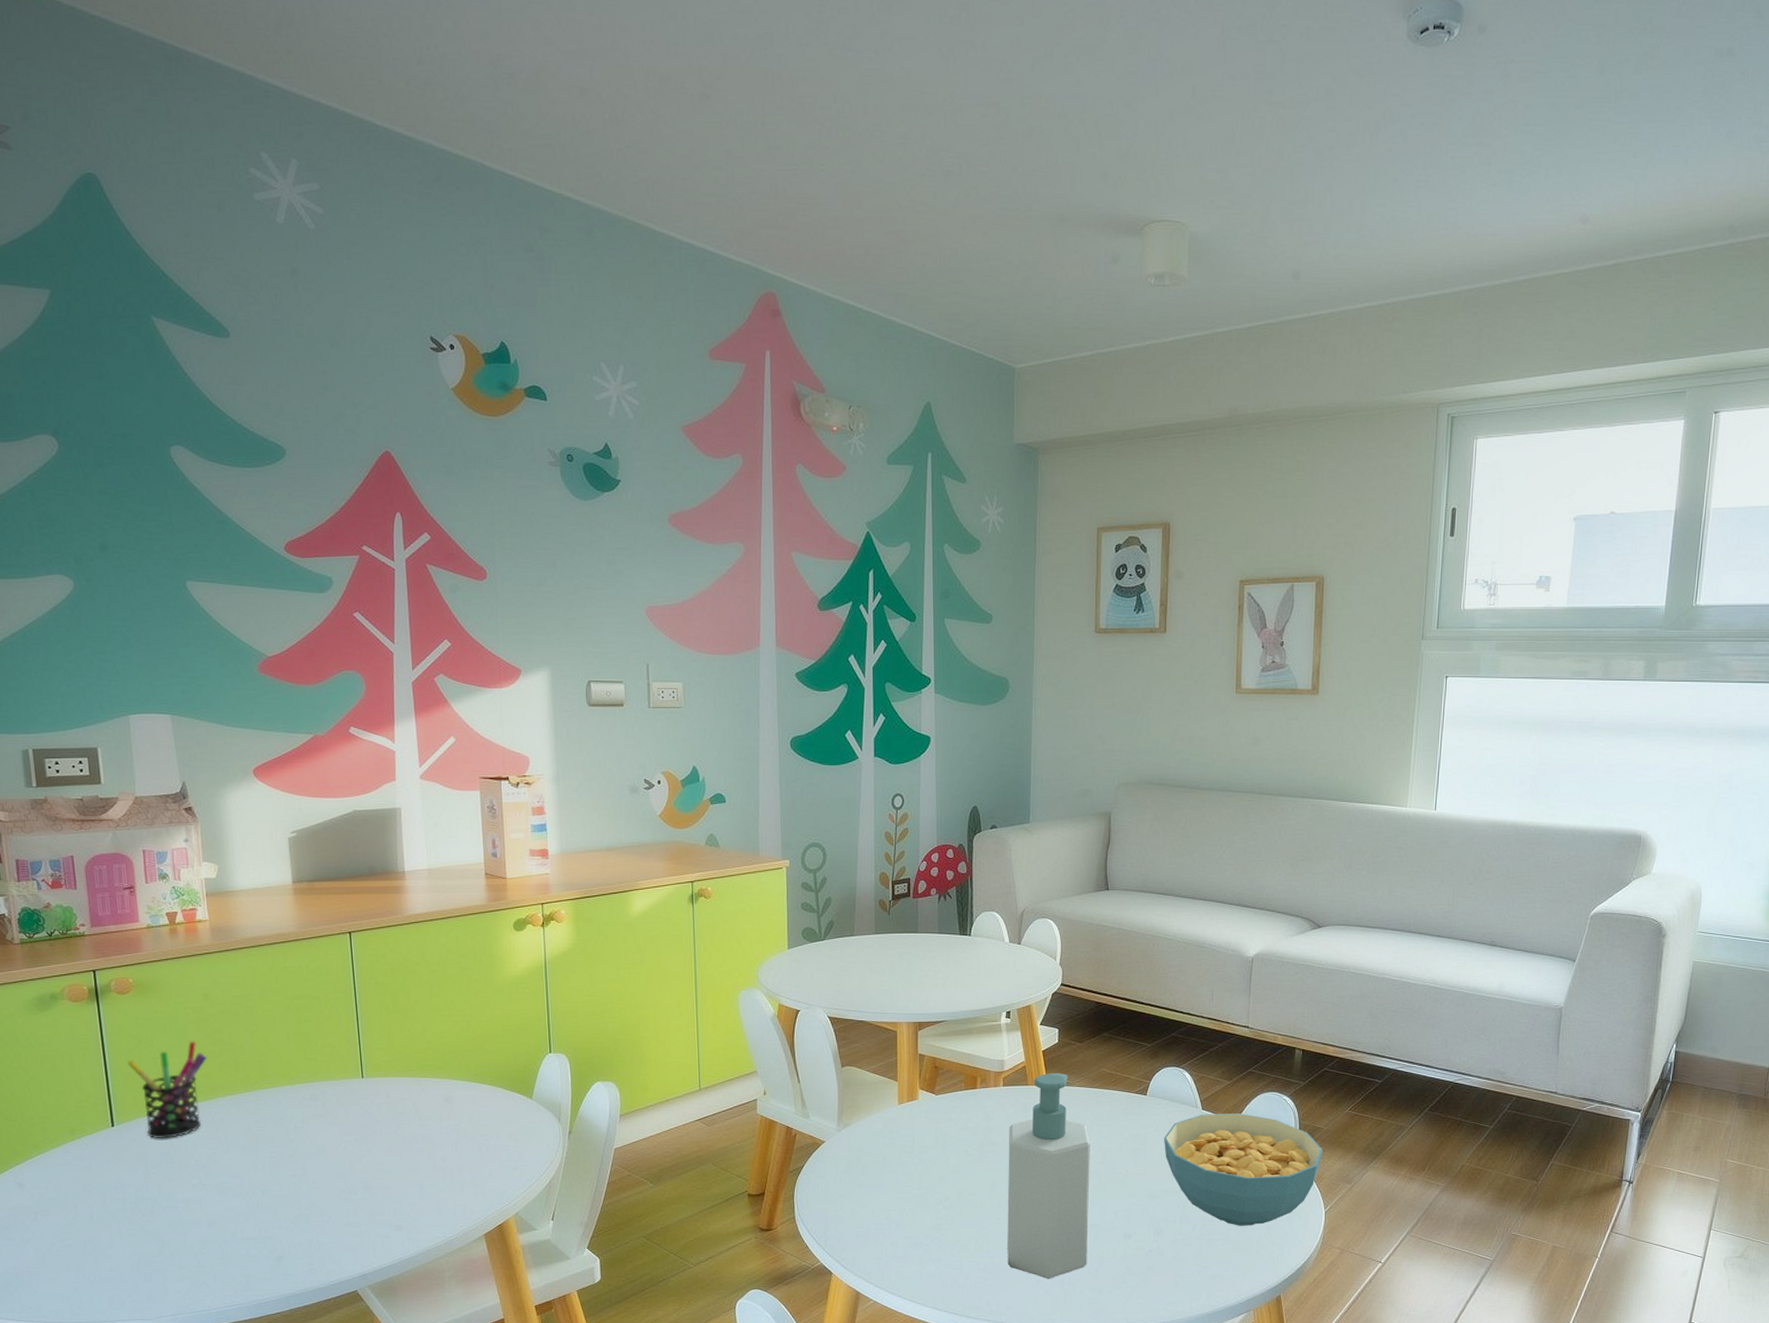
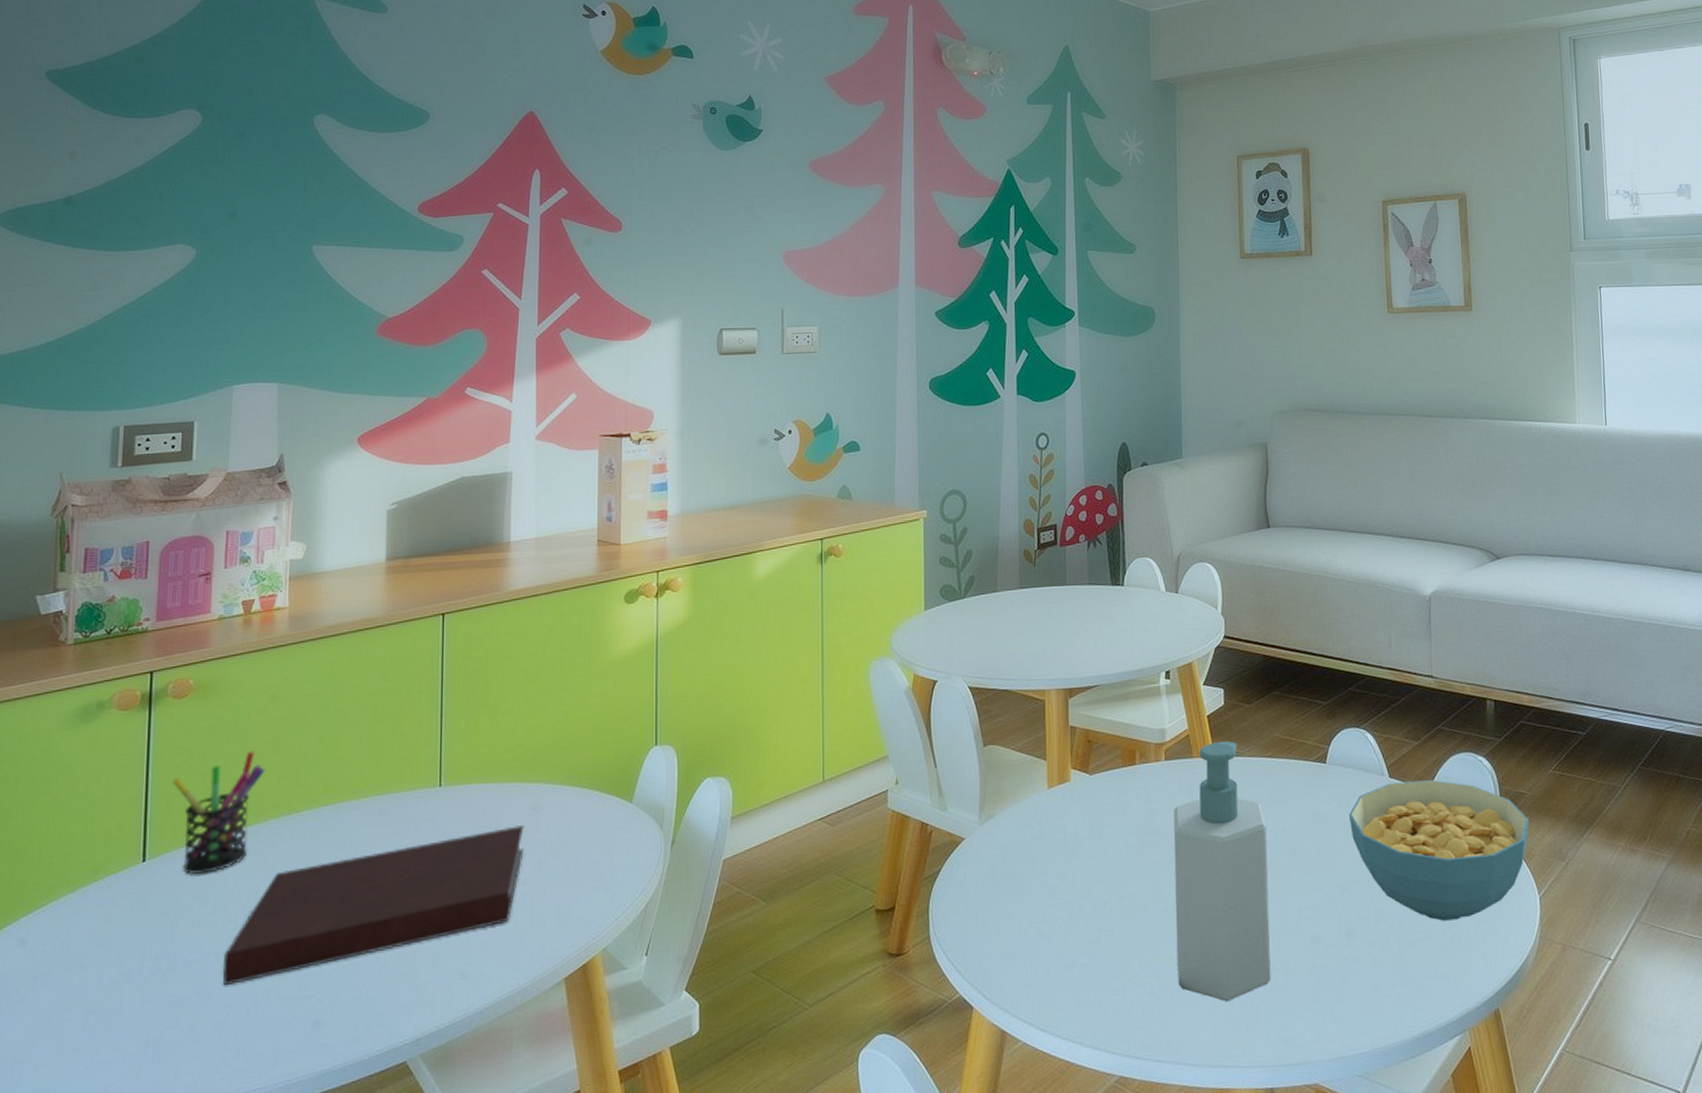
notebook: none [193,1113,441,1227] -> present [222,825,524,986]

